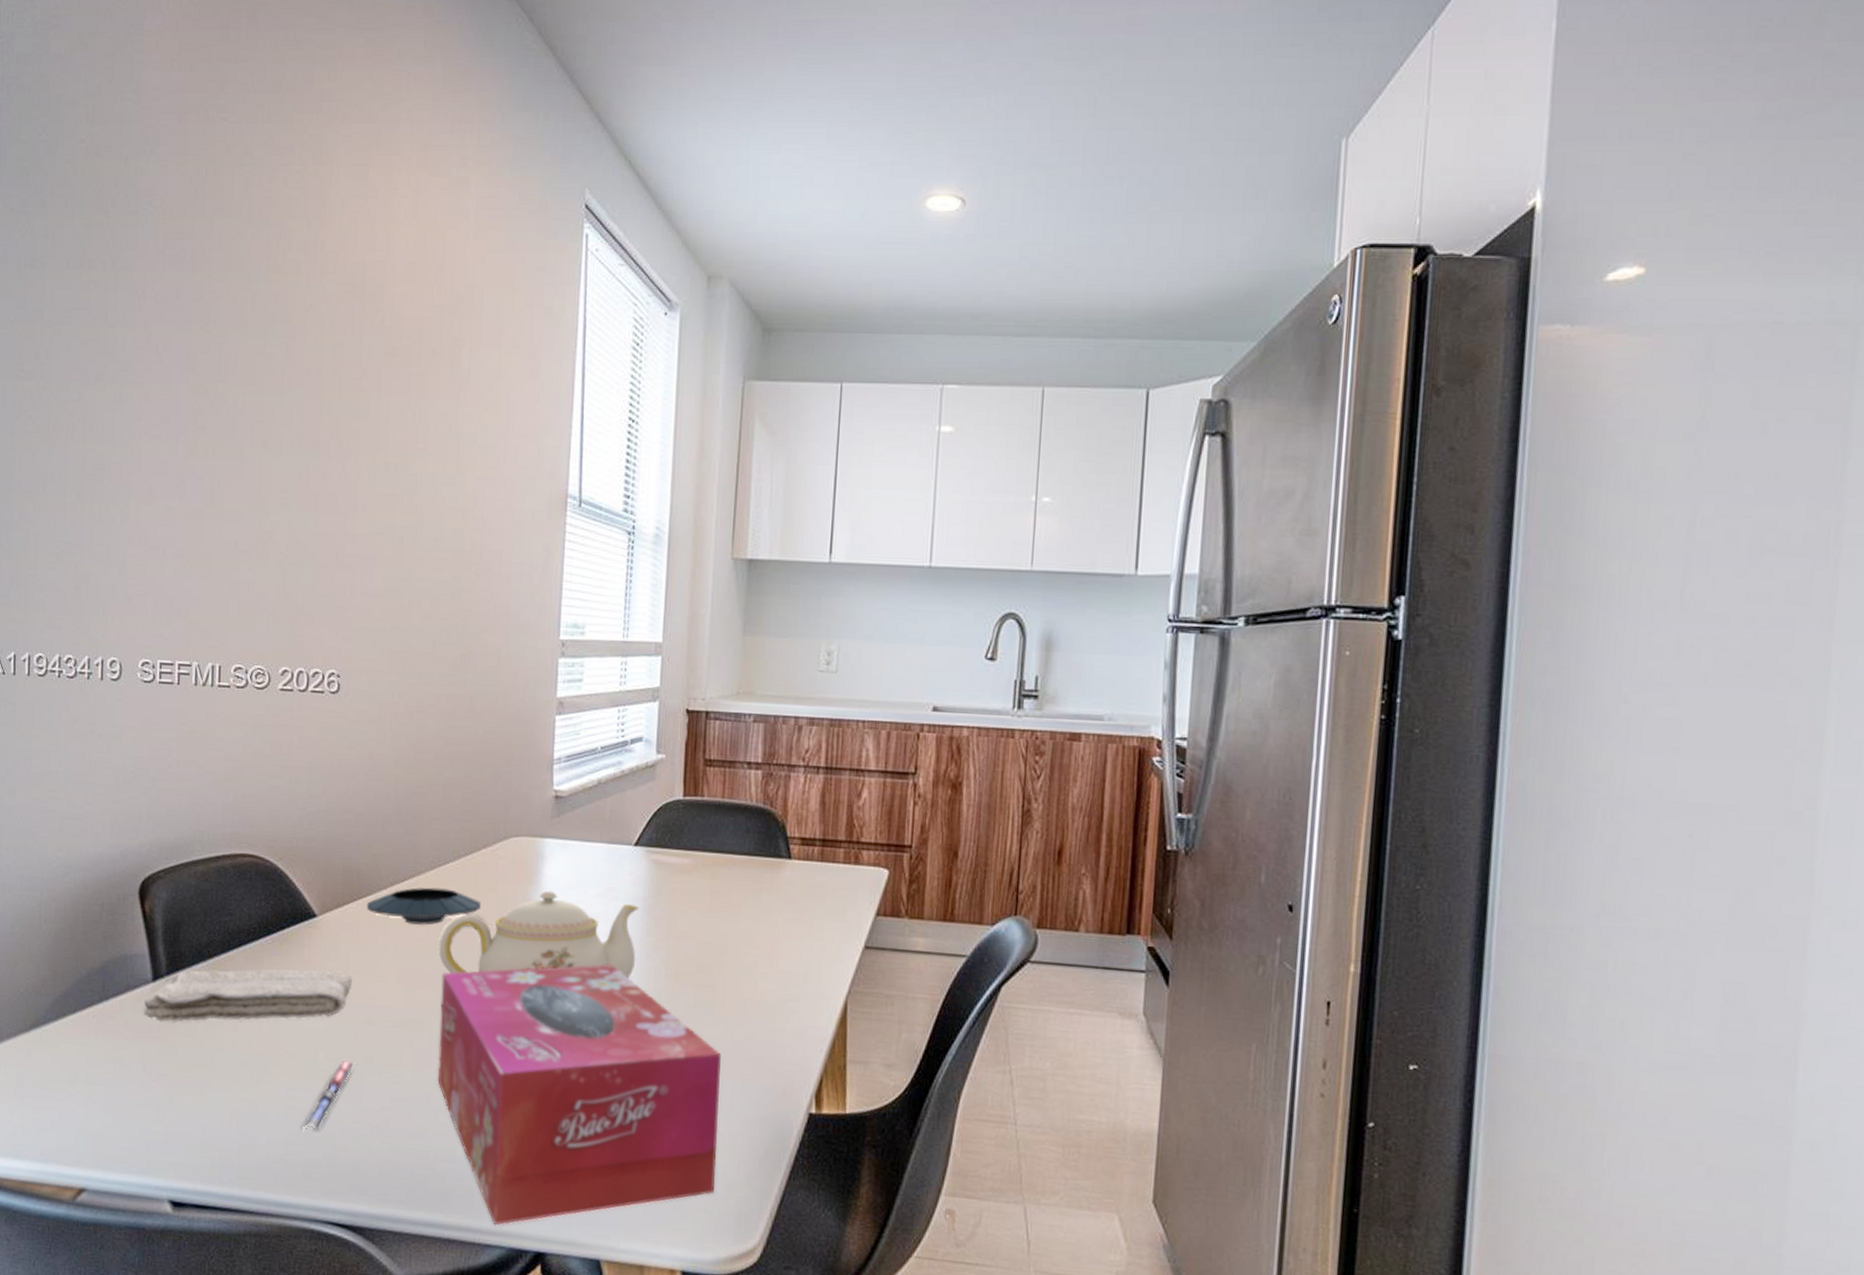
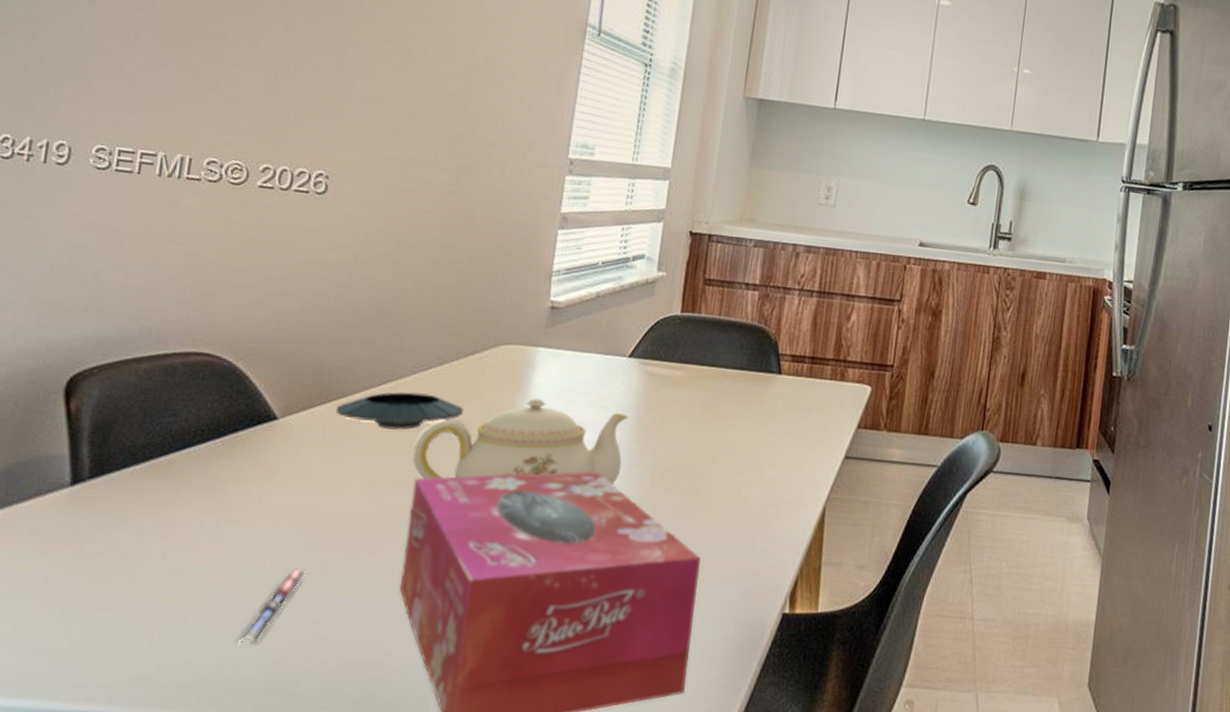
washcloth: present [144,969,353,1023] -> none [56,473,313,531]

